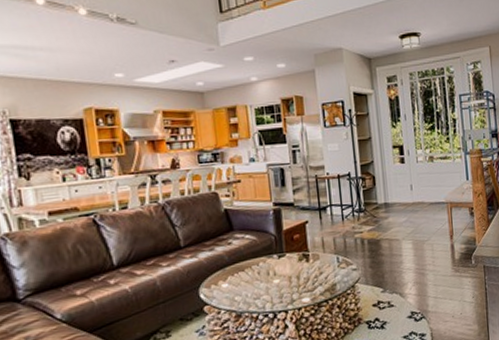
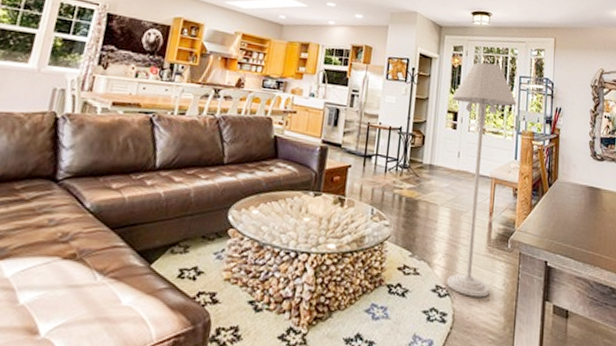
floor lamp: none [394,87,461,315] -> present [446,62,517,298]

